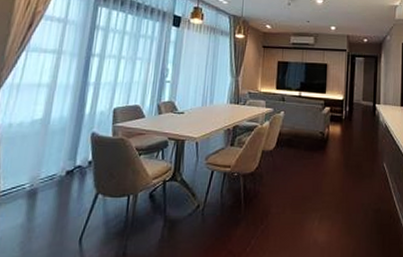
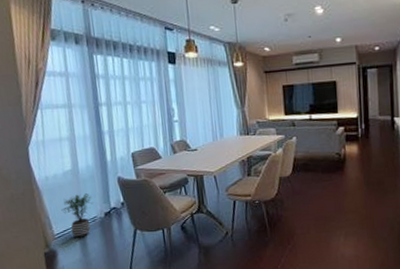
potted plant: none [16,147,57,198] -> present [61,193,93,238]

